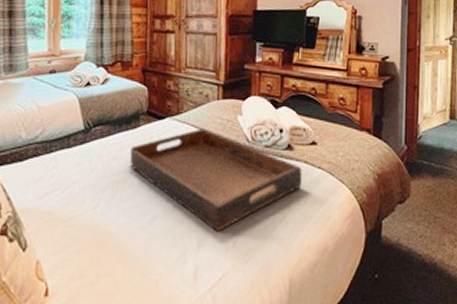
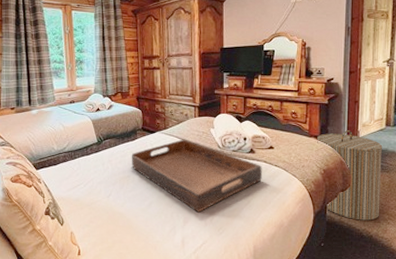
laundry hamper: none [370,123,447,243] -> present [317,130,383,221]

